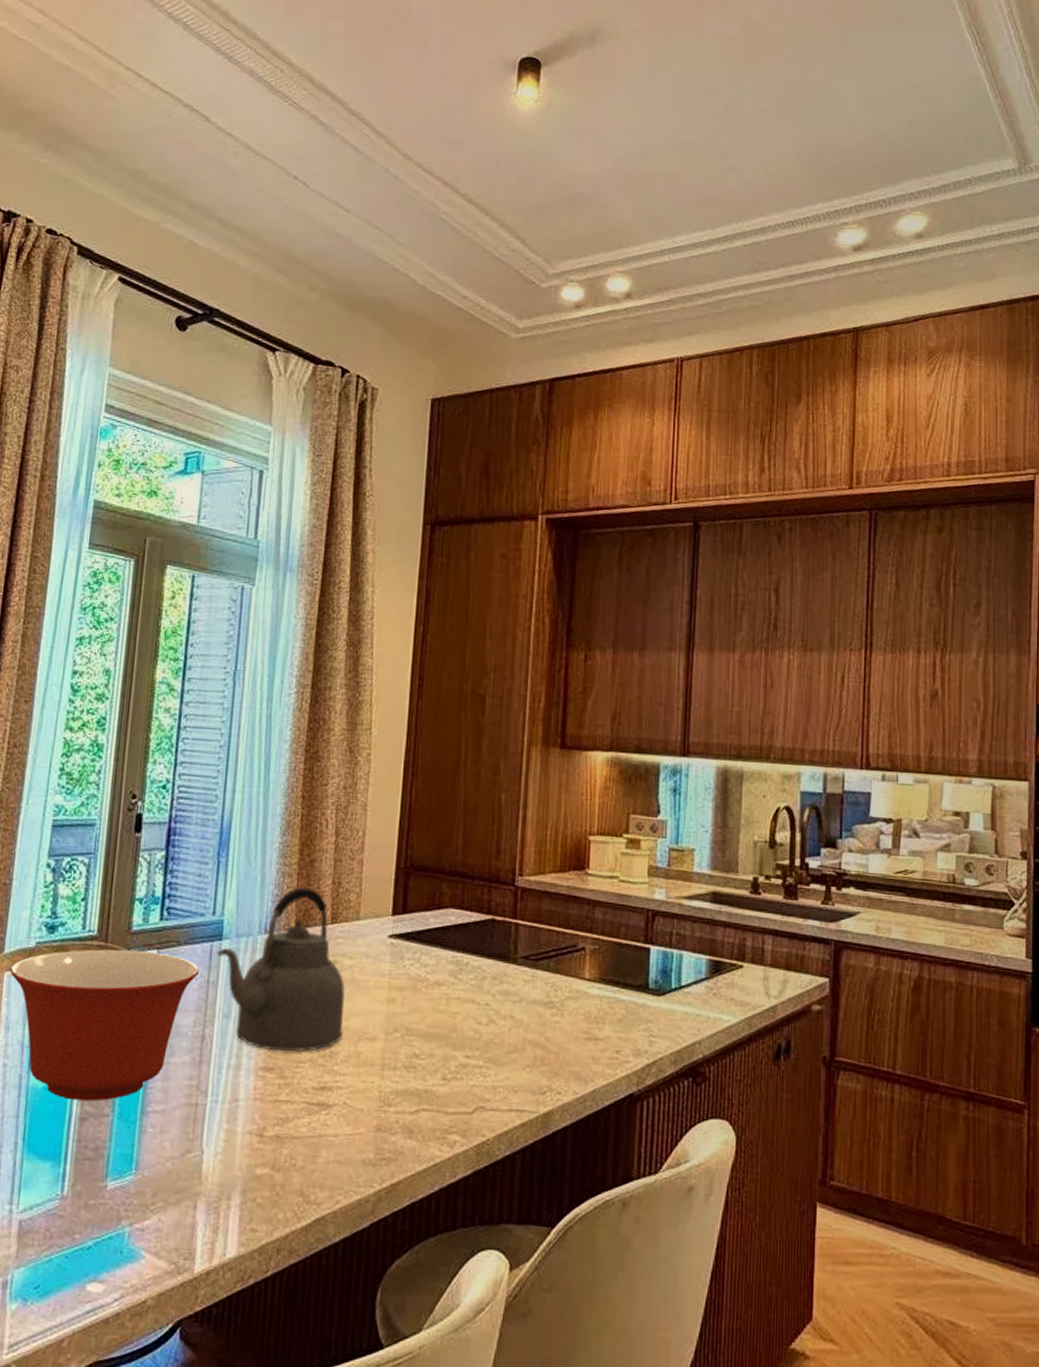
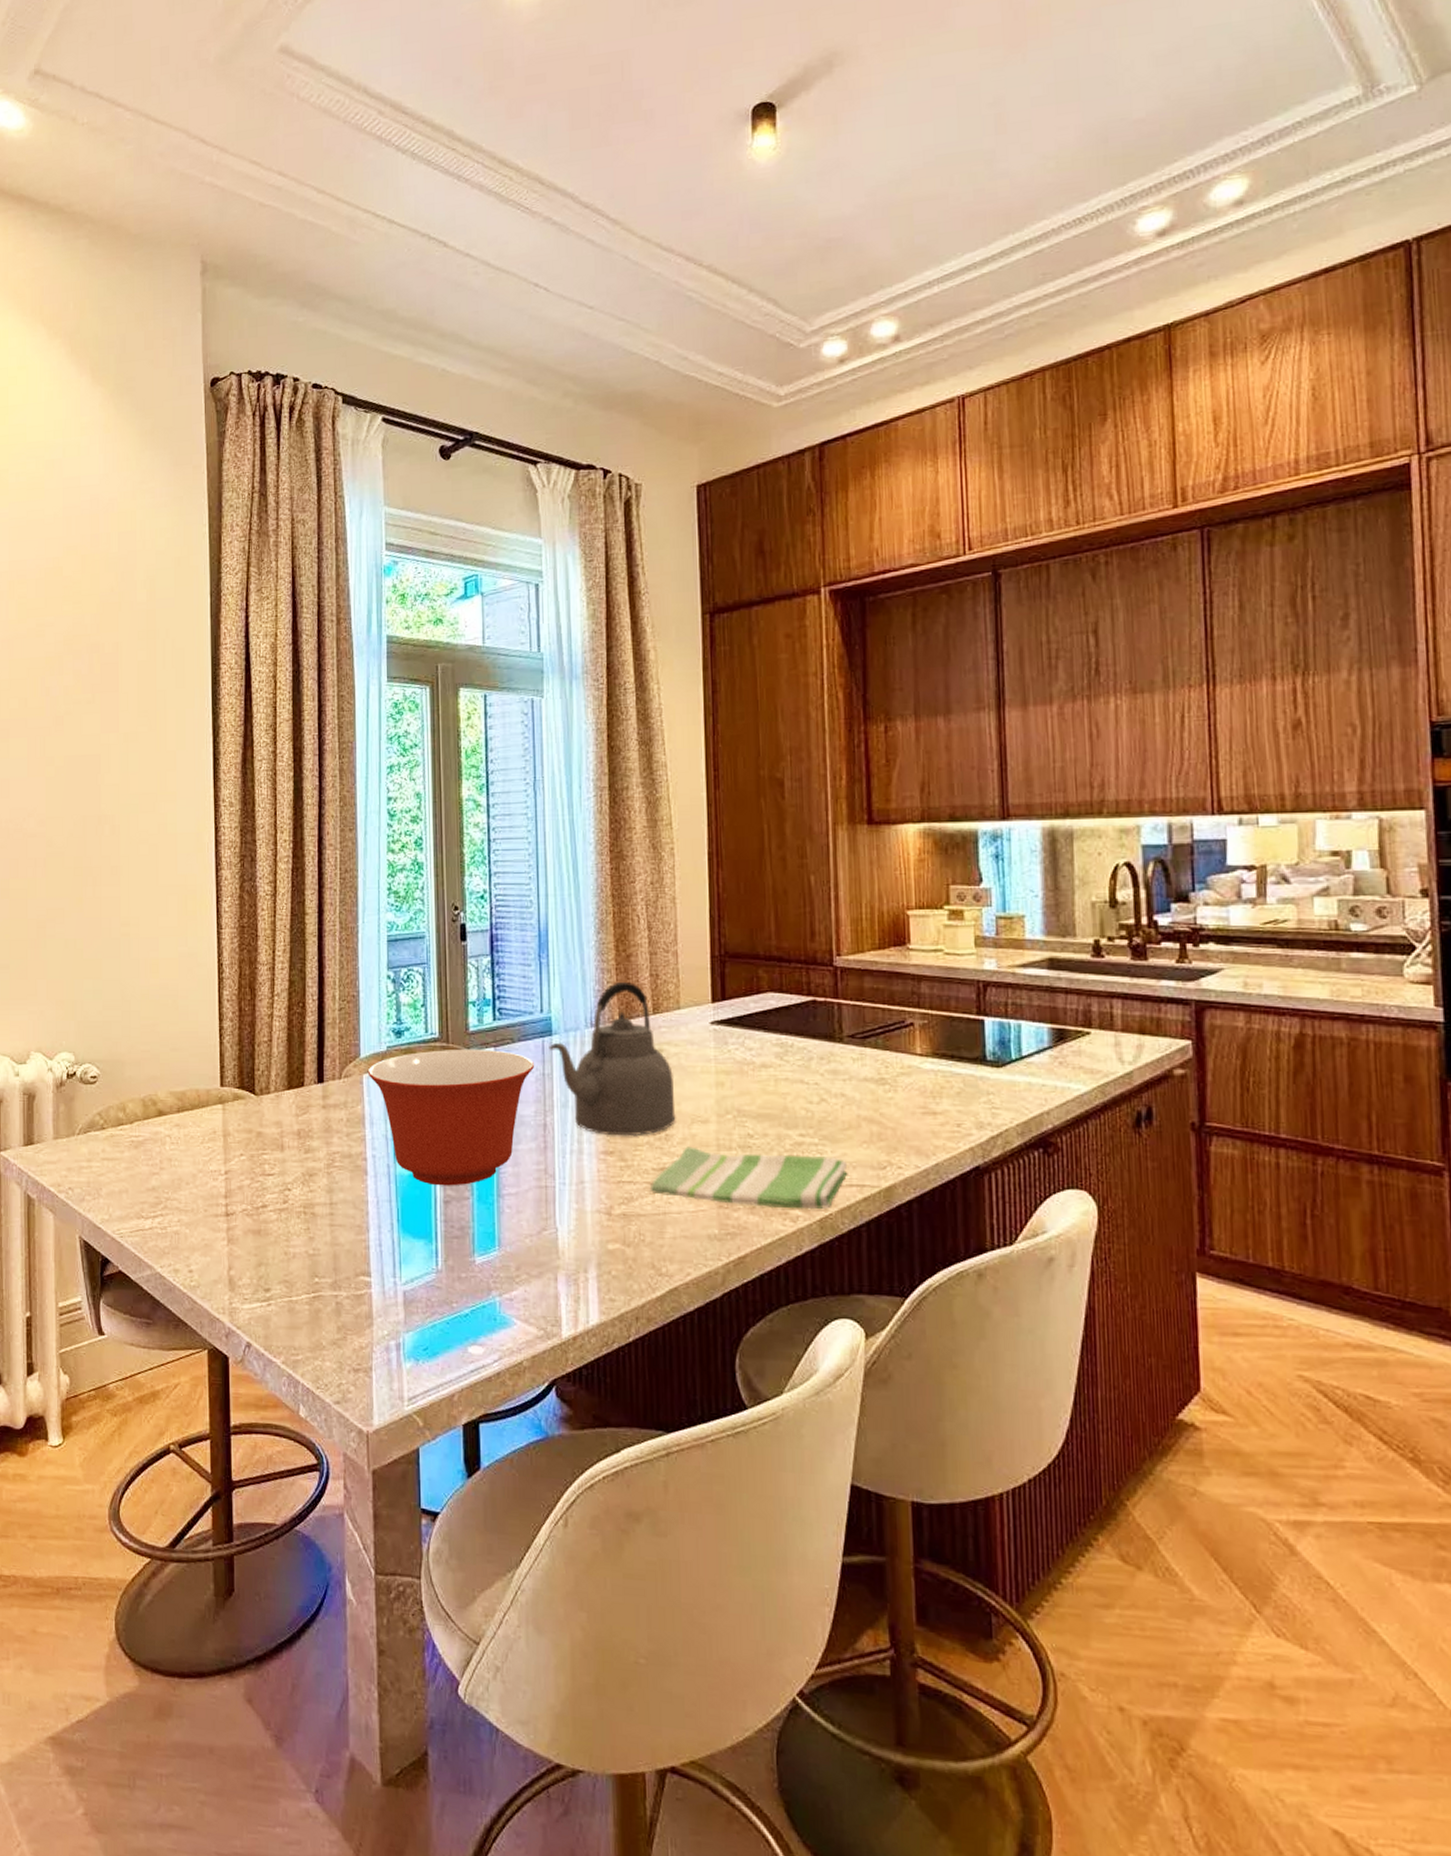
dish towel: none [307,1065,510,1134] -> present [649,1146,848,1209]

